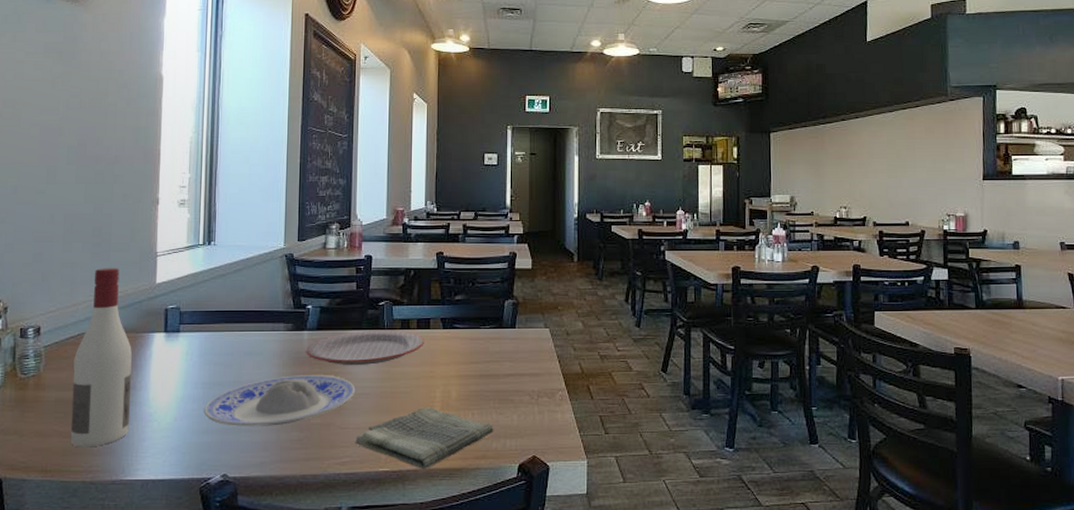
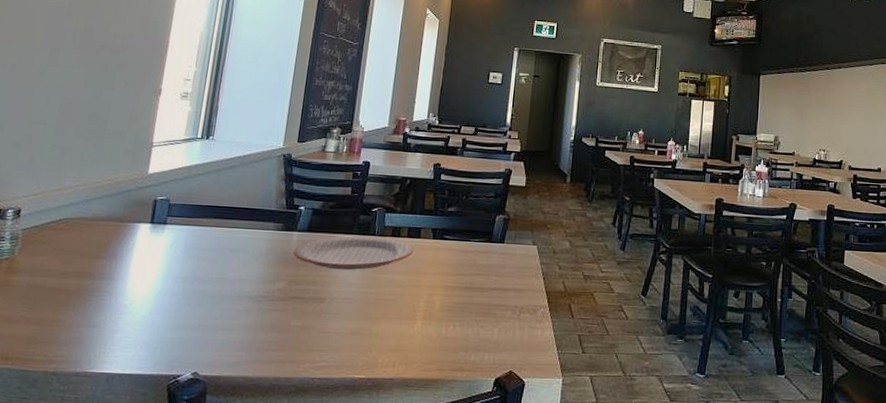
wine bottle: present [70,268,132,448] -> none [37,154,115,337]
plate: present [203,375,356,426] -> none [181,275,340,326]
dish towel: present [355,407,494,470] -> none [333,316,474,379]

